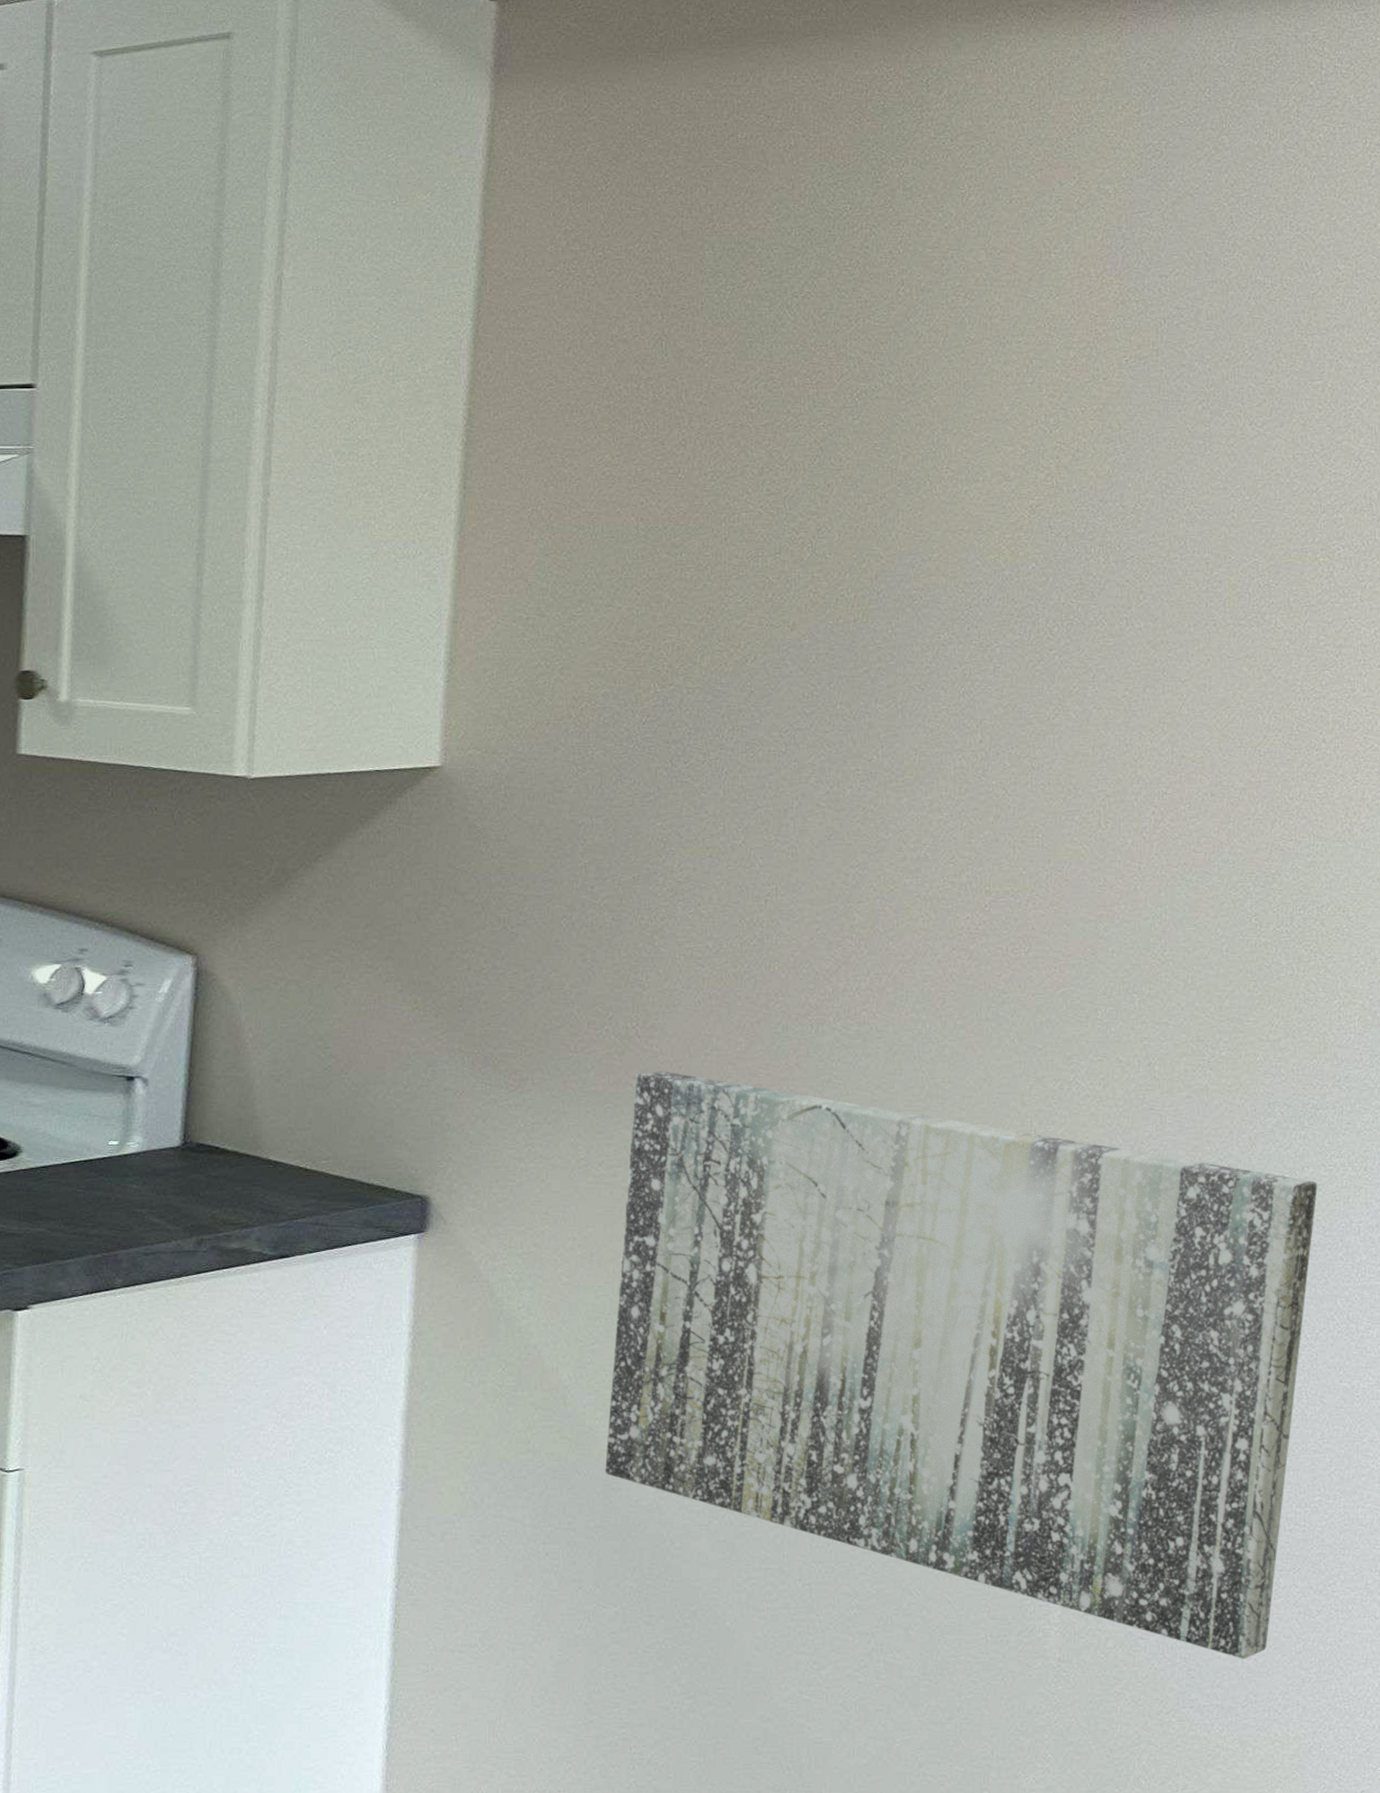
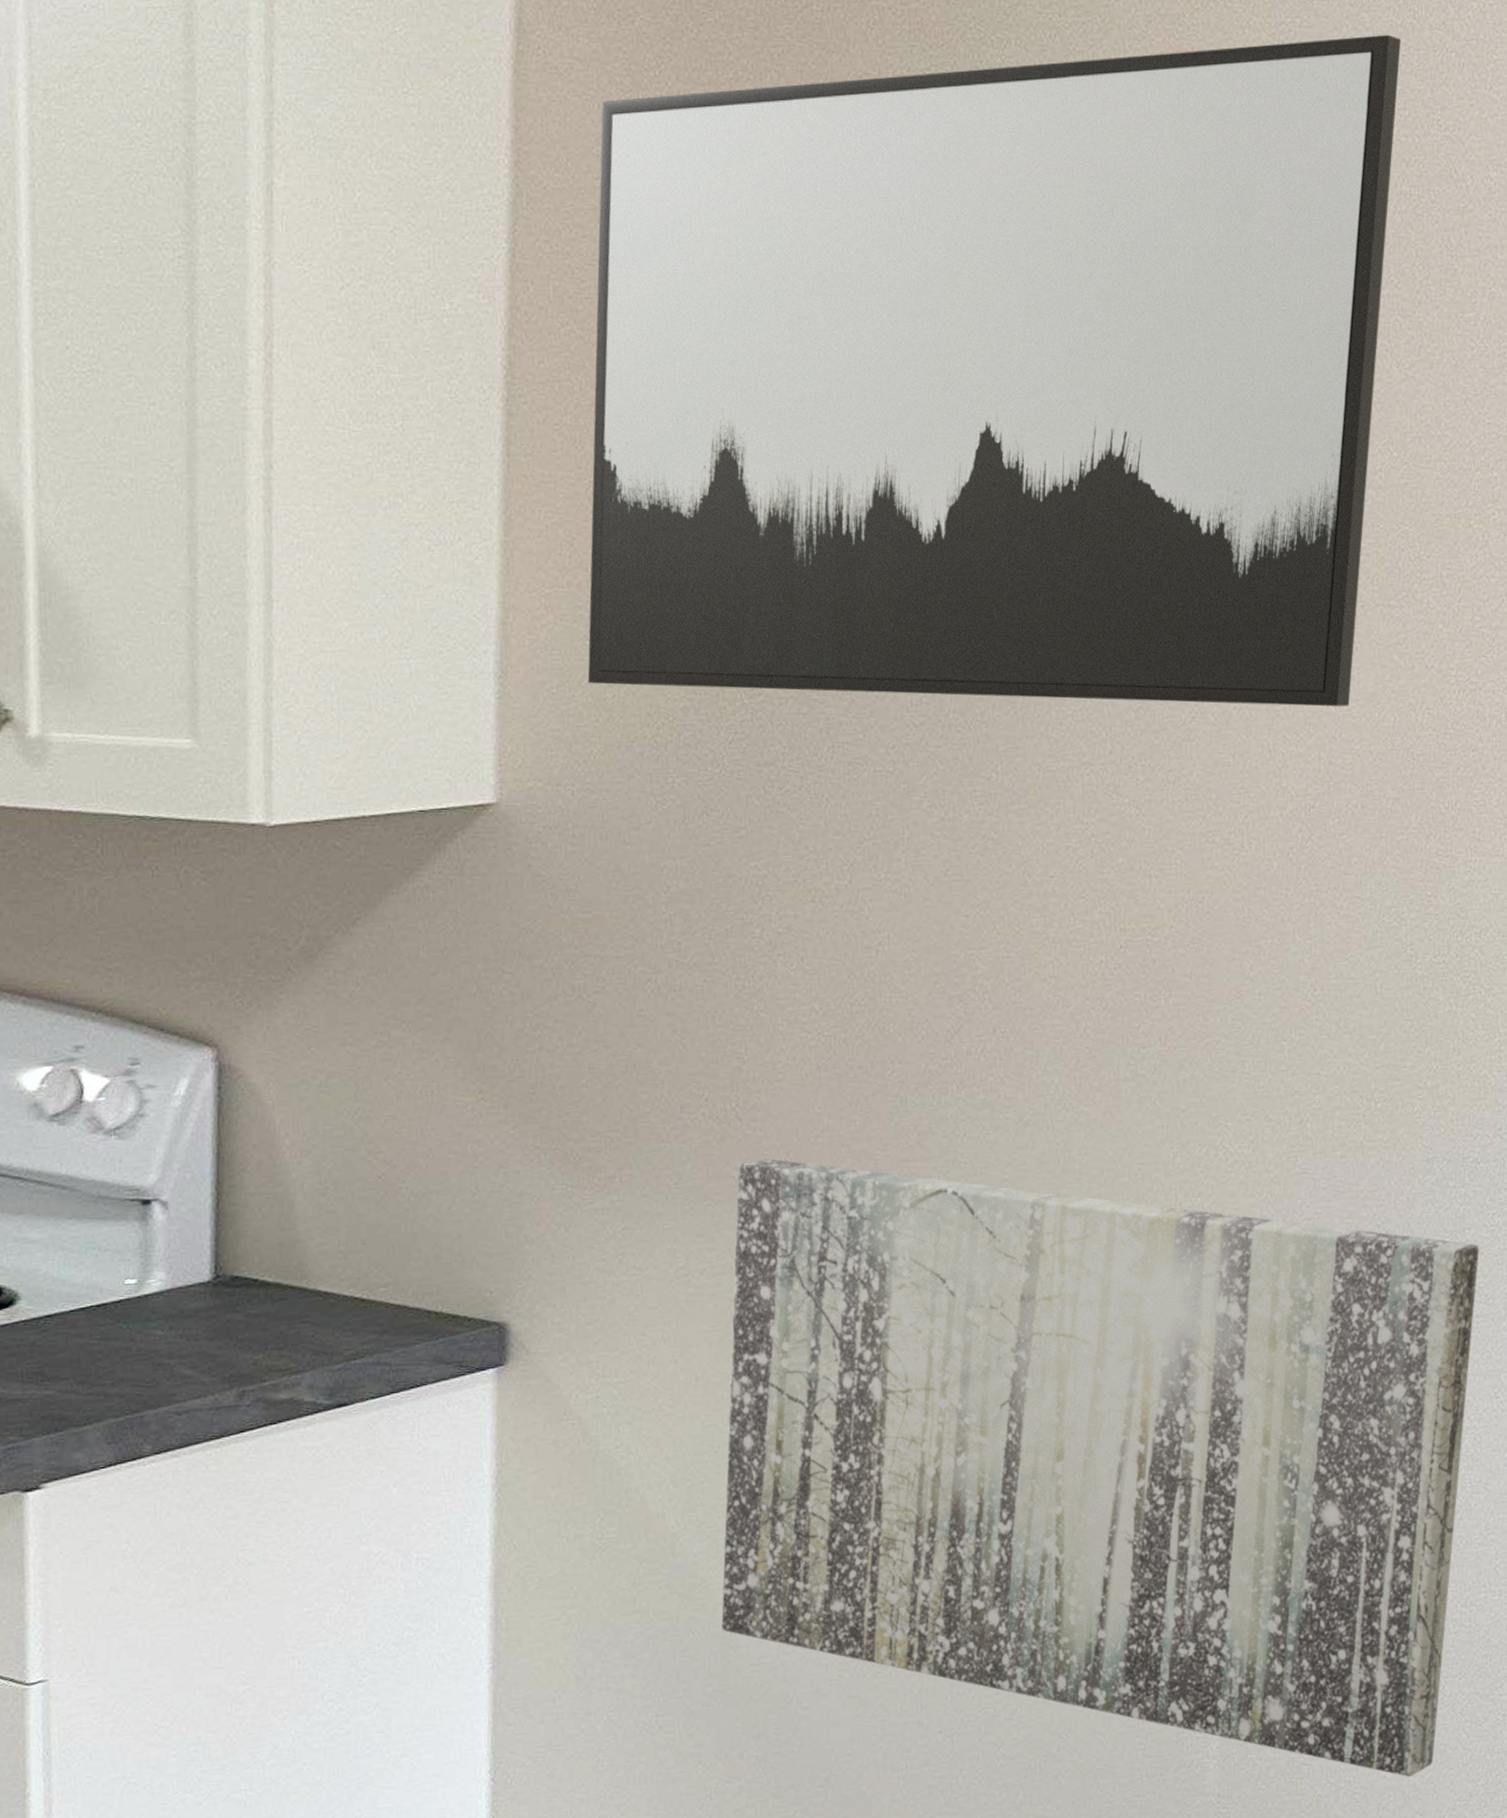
wall art: none [523,153,1258,709] -> present [587,34,1402,707]

